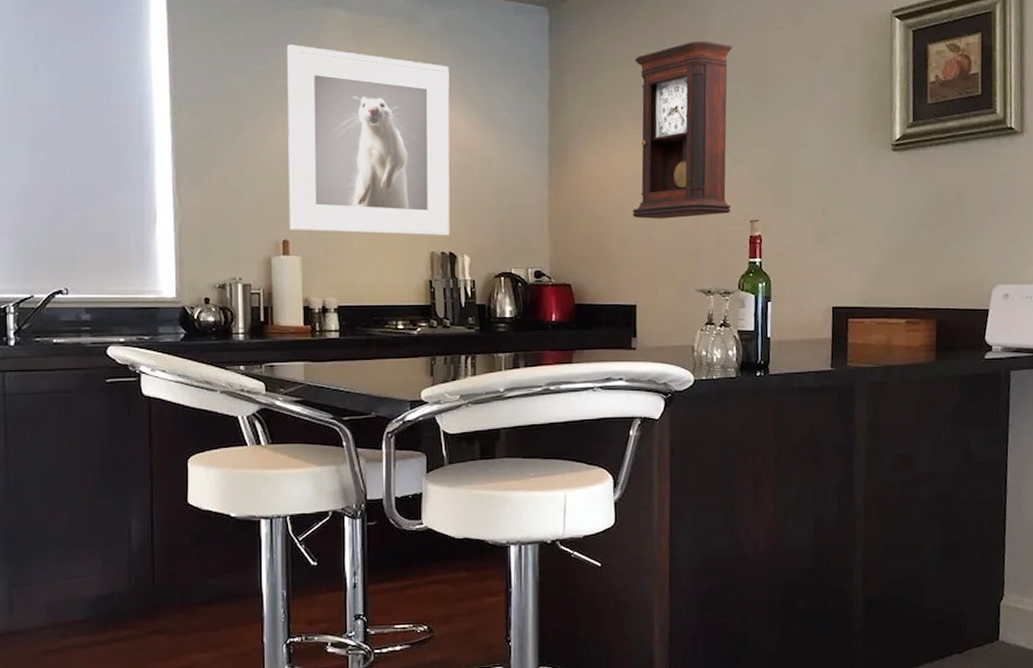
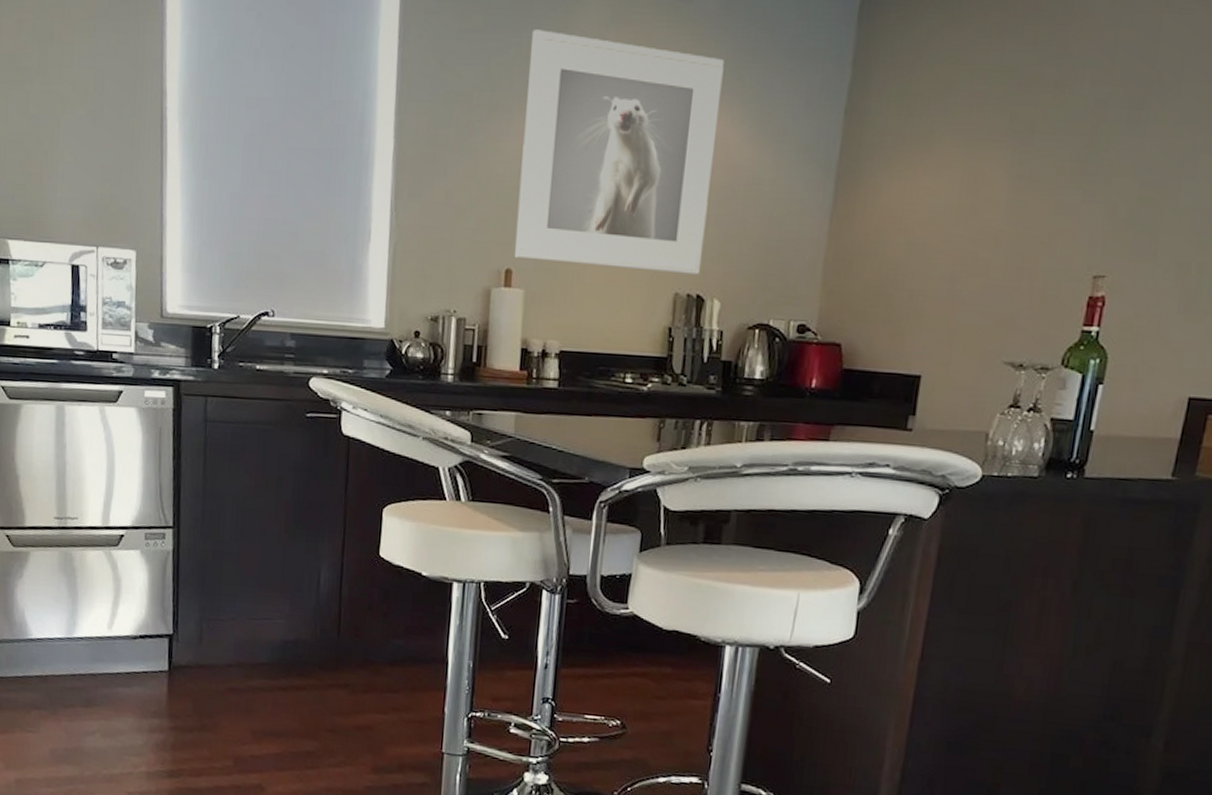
pendulum clock: present [632,41,732,219] -> none [934,28,1109,268]

